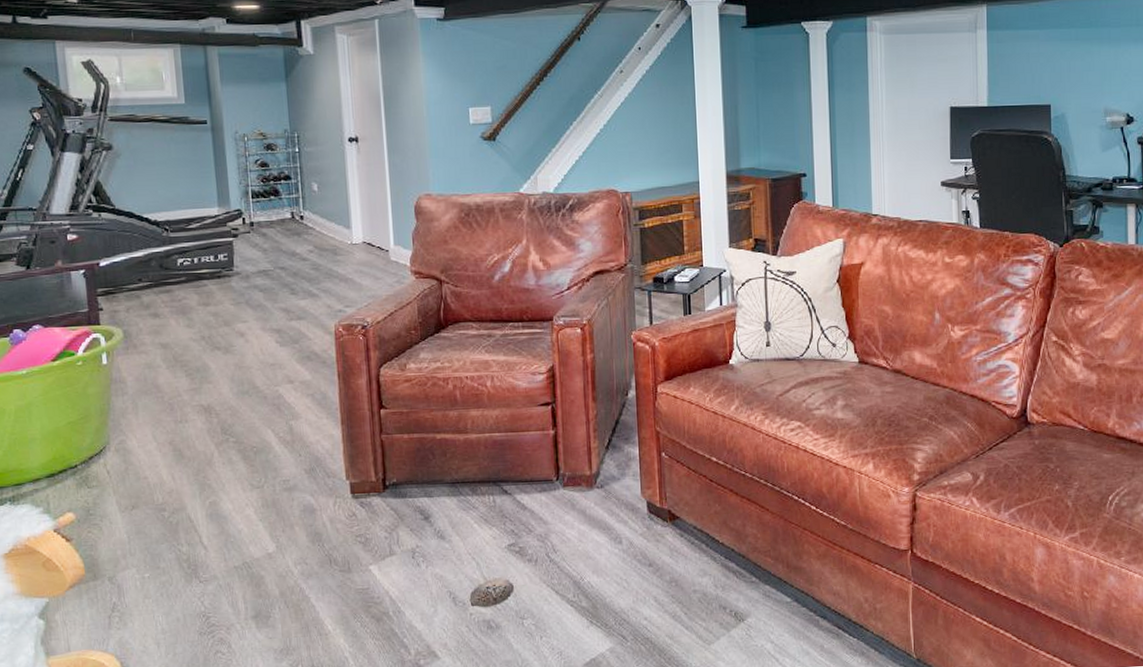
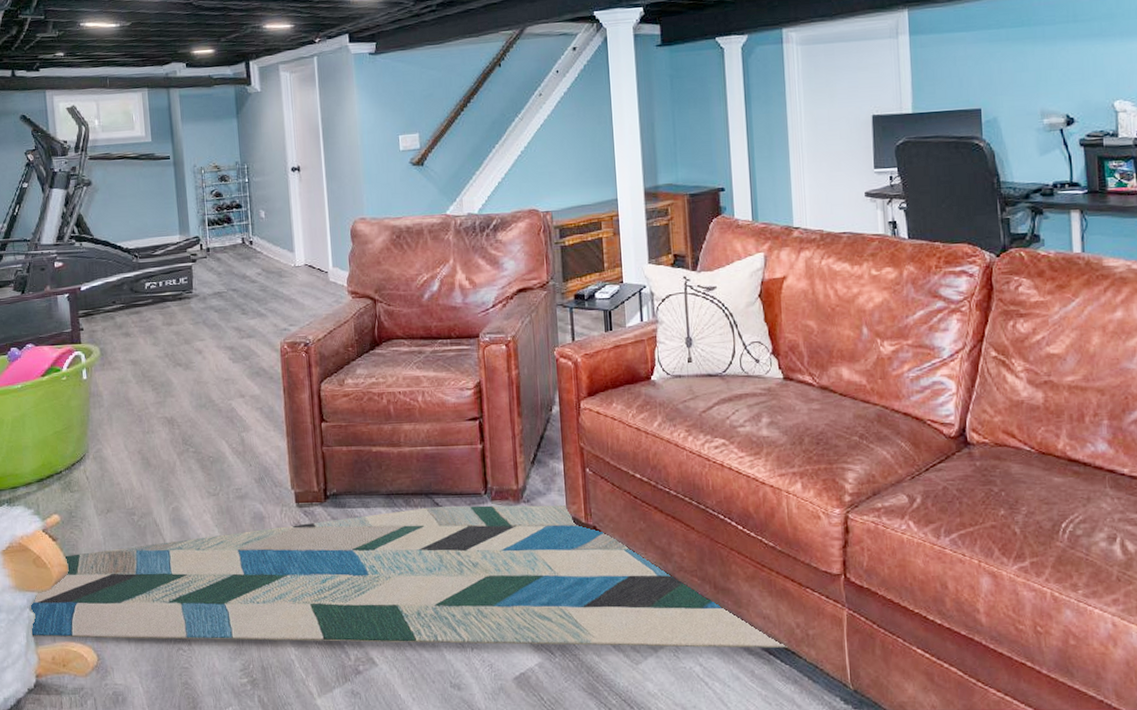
rug: none [40,490,858,647] -> present [31,505,790,649]

